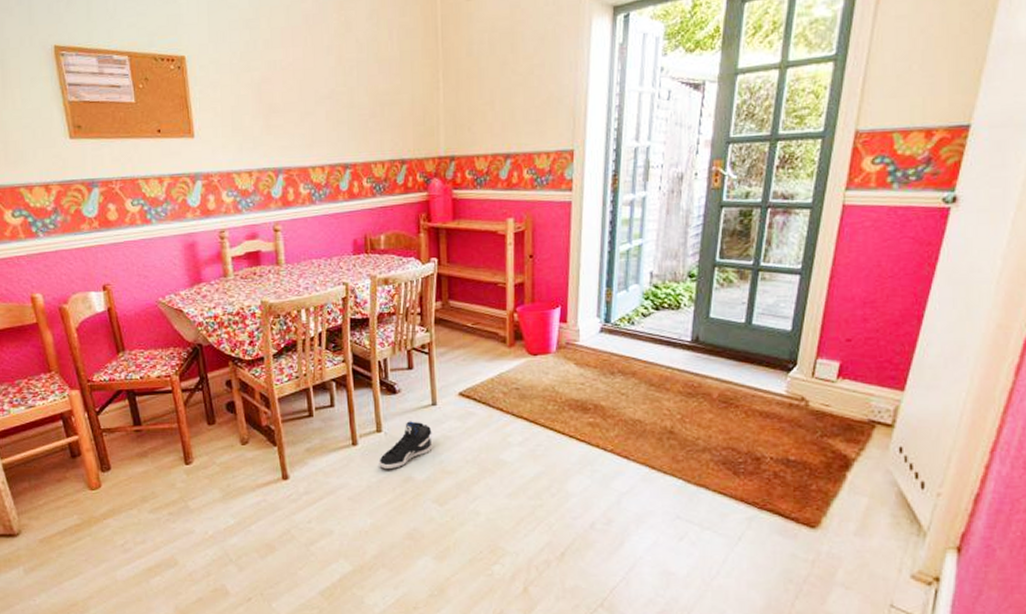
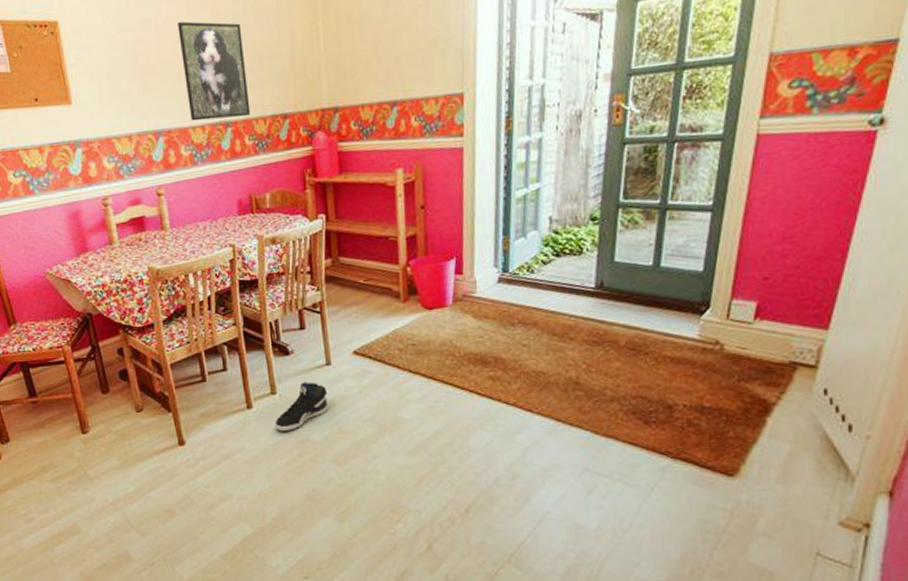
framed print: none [303,64,370,161] -> present [178,21,251,121]

